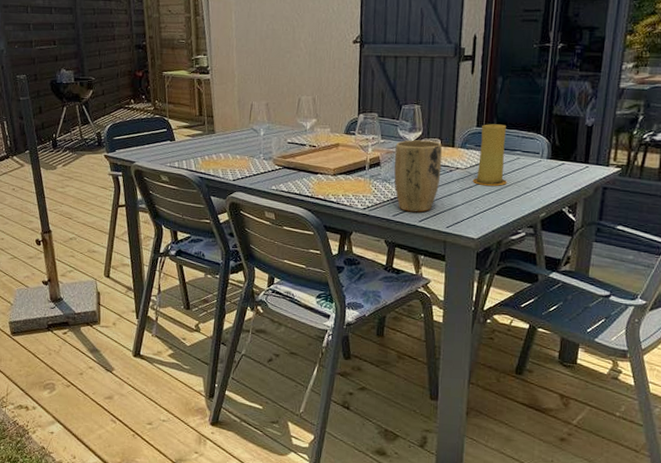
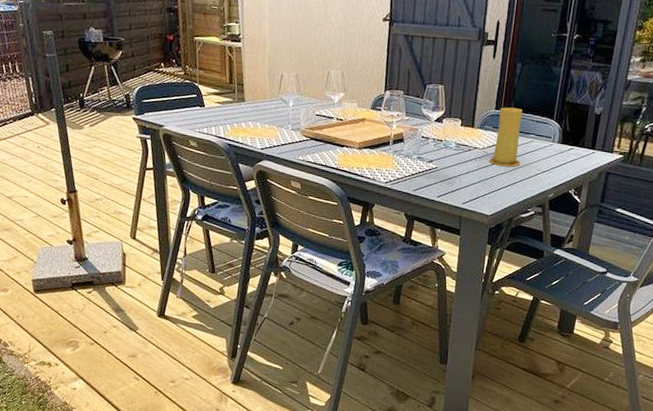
plant pot: present [394,140,443,213] -> none [416,118,463,189]

